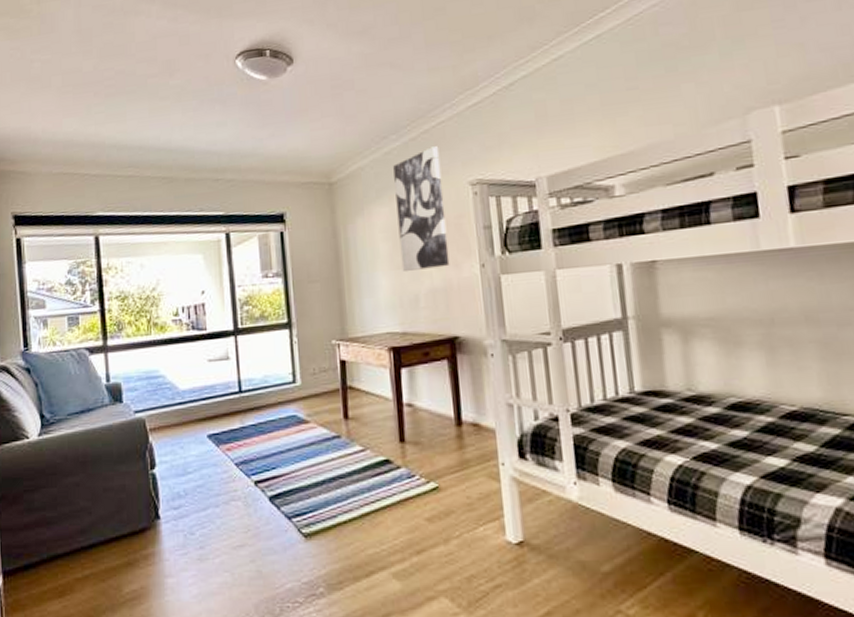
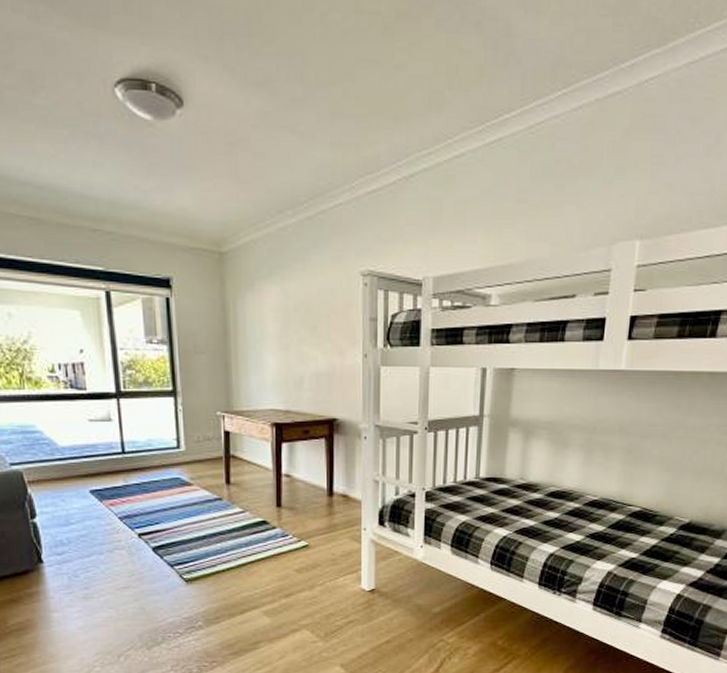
wall art: present [393,146,450,273] -> none [287,229,335,354]

